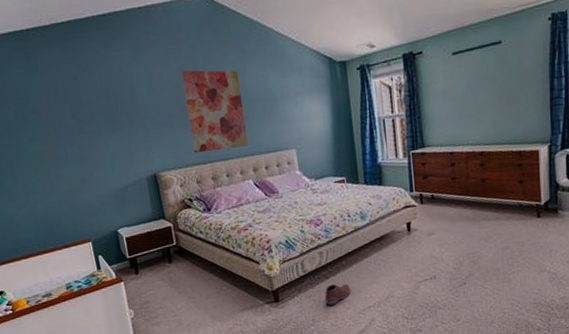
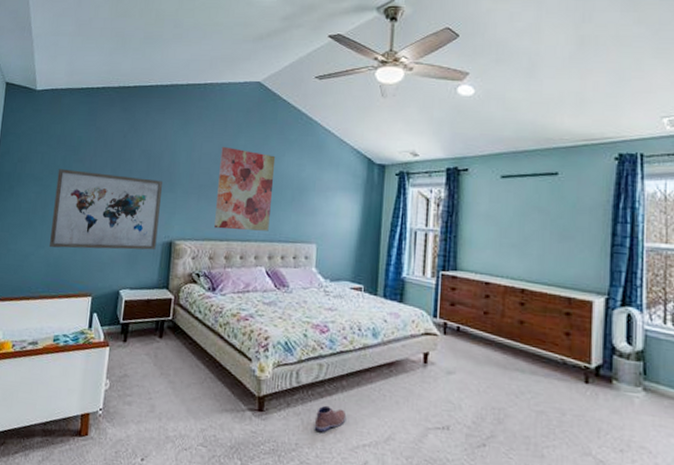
wall art: none [13,117,142,204] -> present [50,169,162,251]

